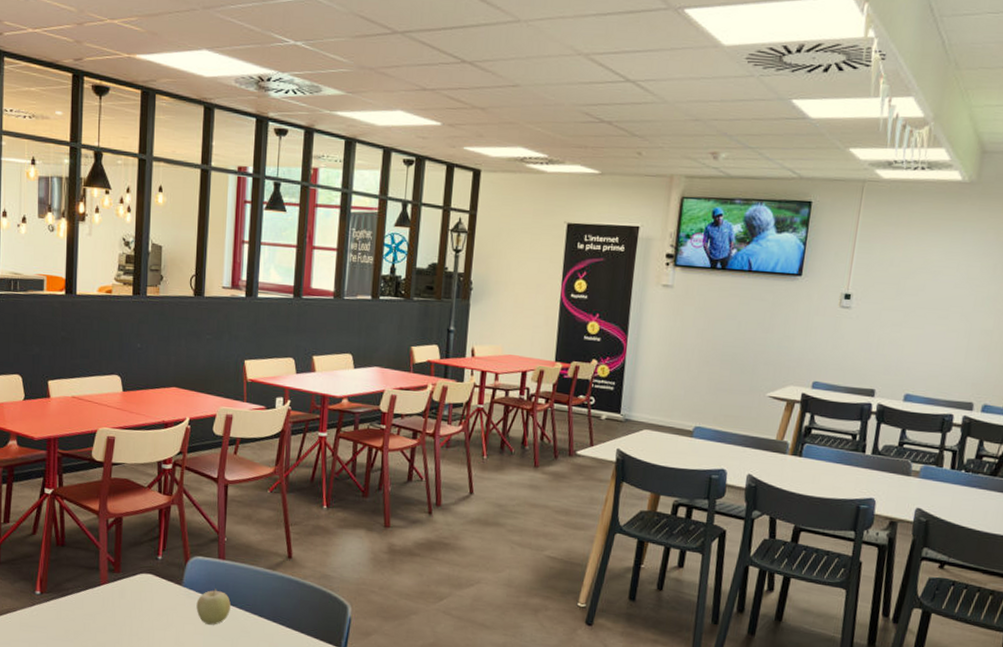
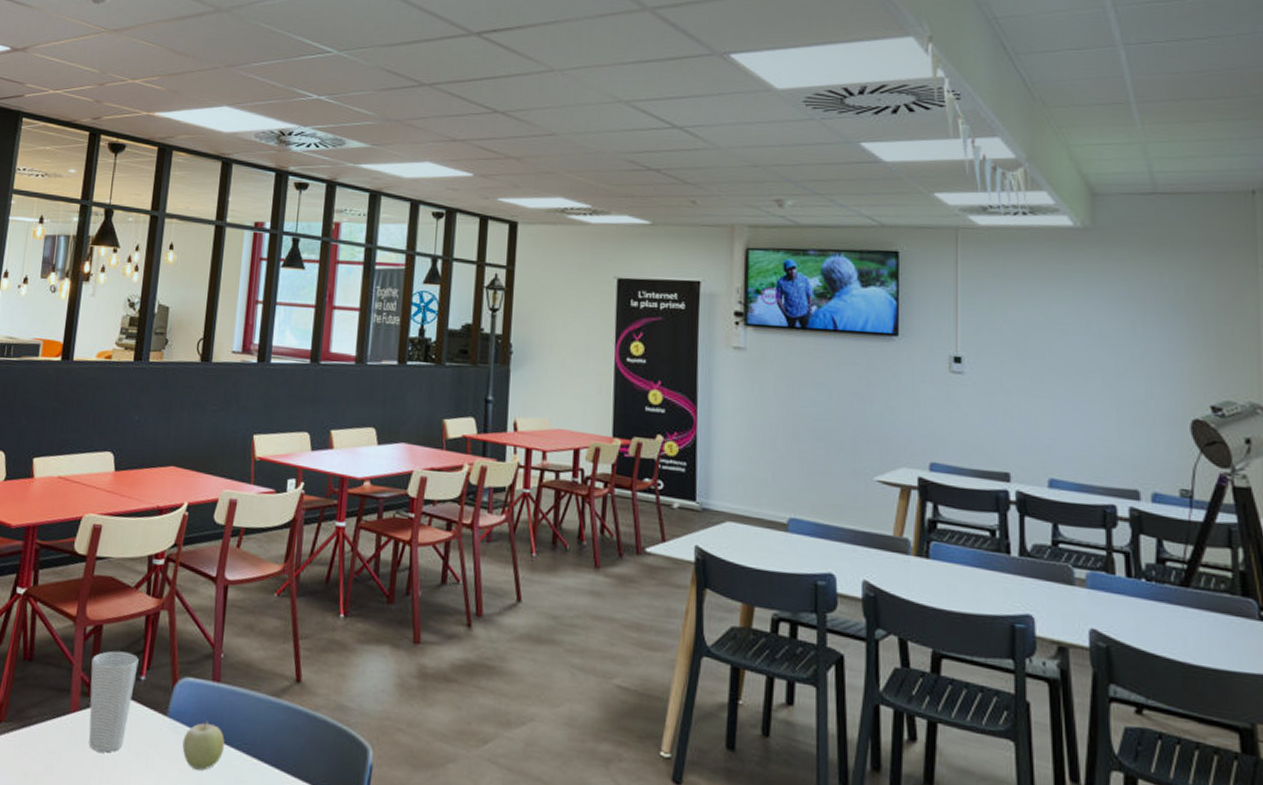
cup: none [115,537,155,614] -> present [89,650,139,753]

